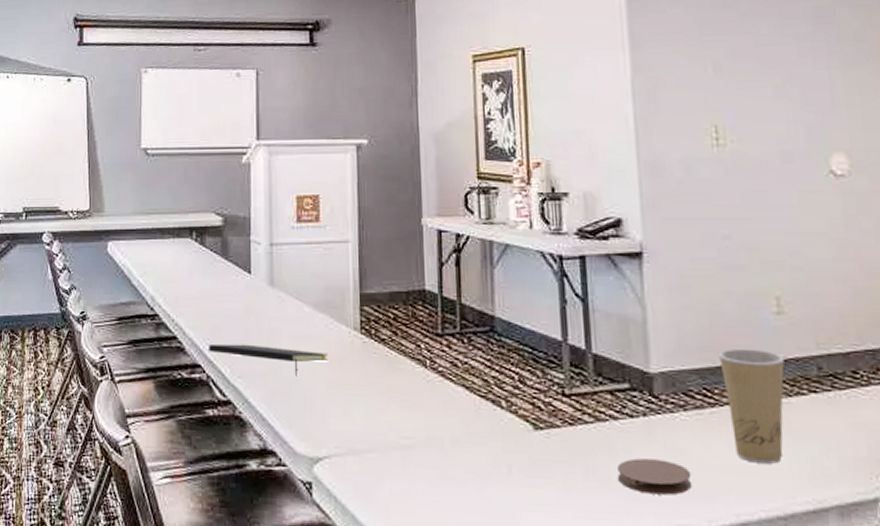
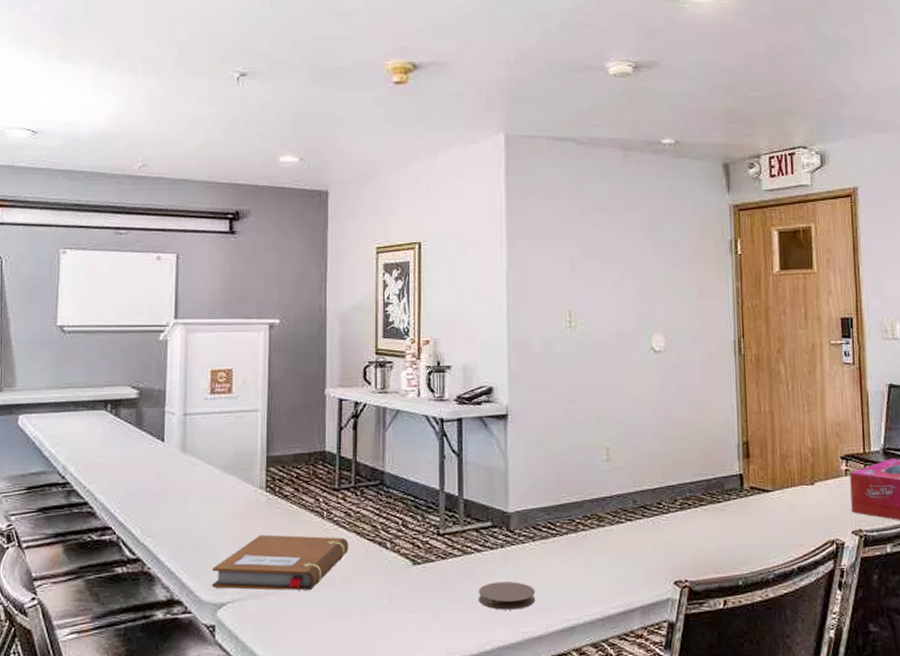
notepad: present [209,343,327,377] -> none [120,506,234,533]
notebook: none [307,382,457,450] -> present [212,534,349,590]
paper cup: present [719,348,785,464] -> none [562,489,610,579]

